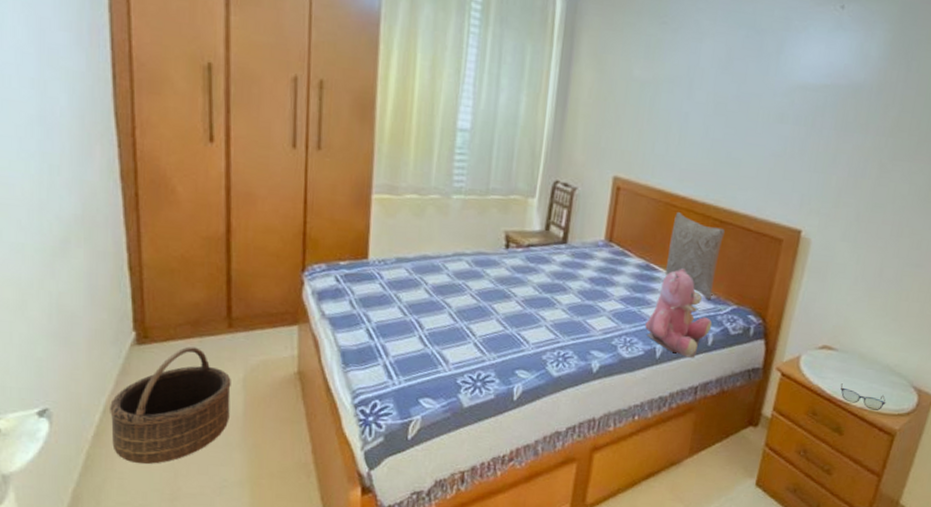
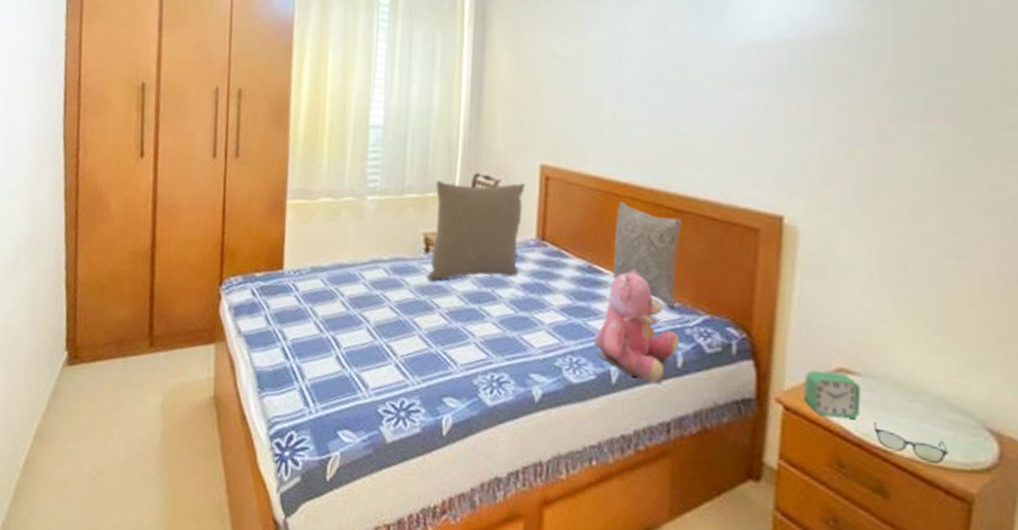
basket: present [110,346,231,465] -> none [40,367,150,498]
pillow: none [506,184,599,273] -> present [427,180,525,281]
alarm clock: none [796,347,837,382] -> present [805,370,862,420]

